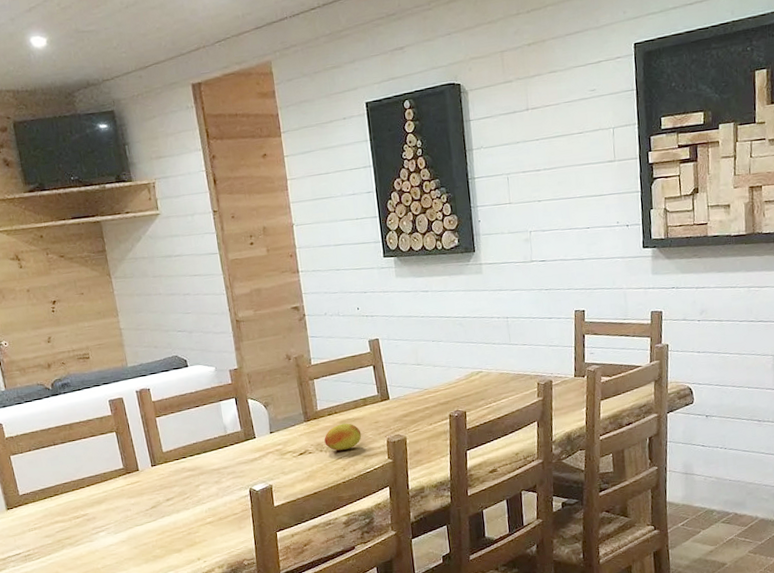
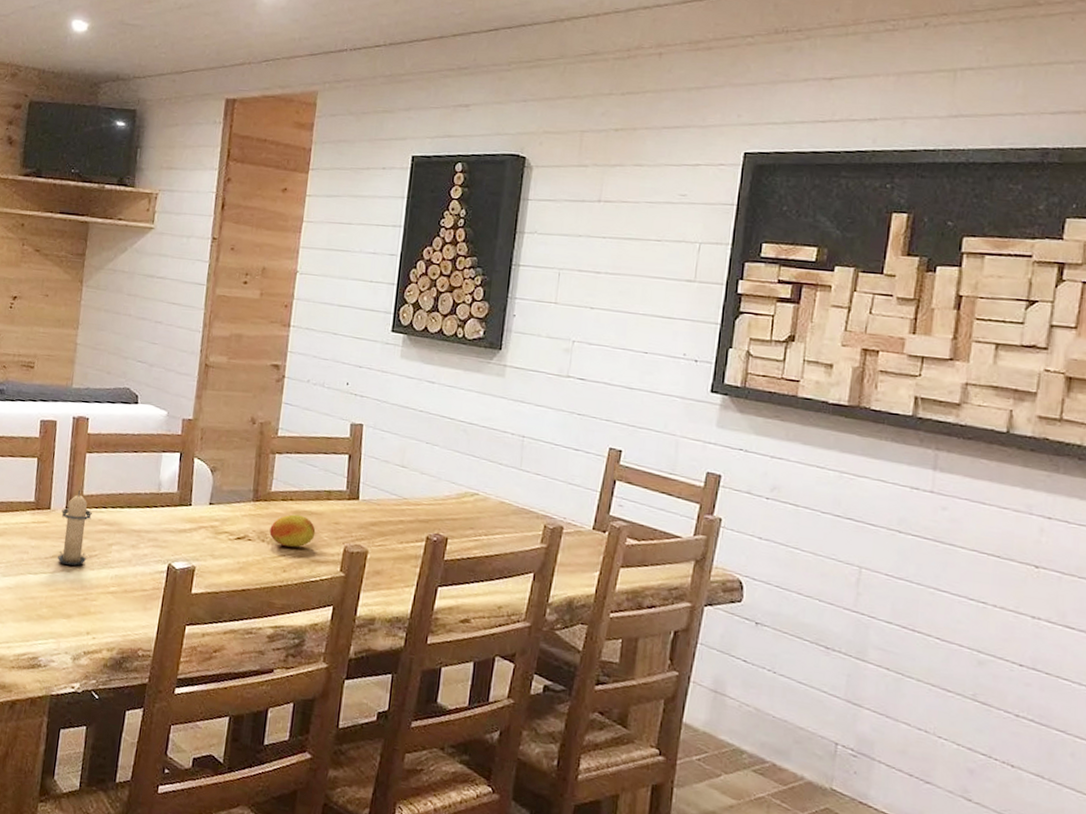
candle: none [148,449,181,511] -> present [57,490,92,566]

